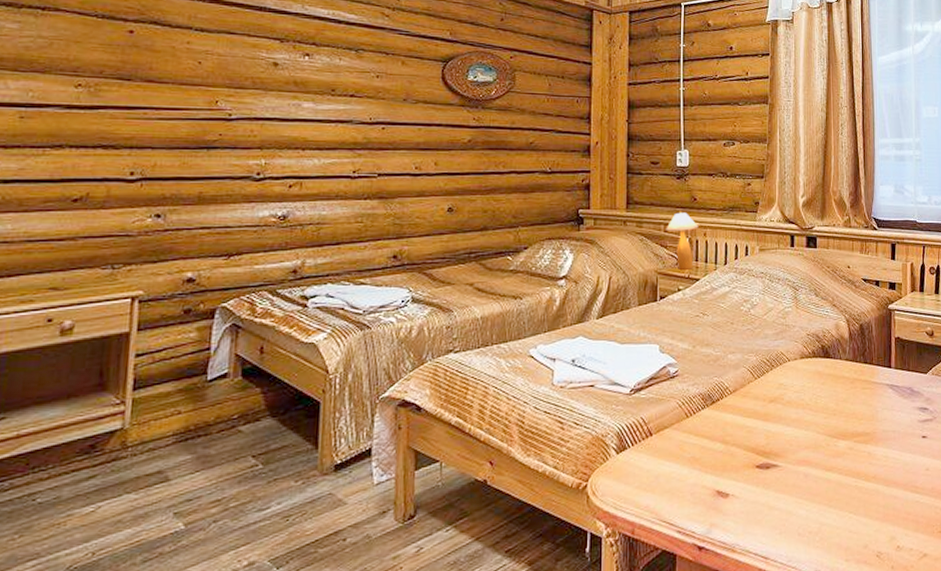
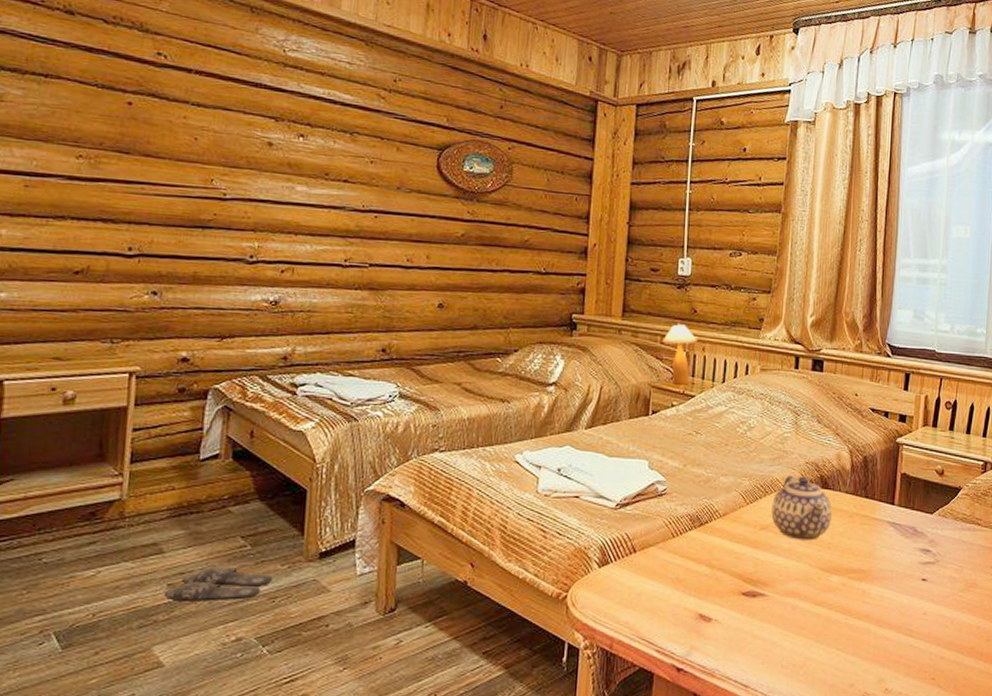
slippers: none [171,489,285,530] -> present [165,567,272,601]
teapot: none [778,347,836,410] -> present [771,475,833,541]

